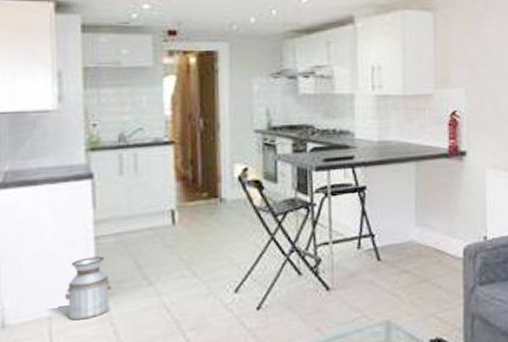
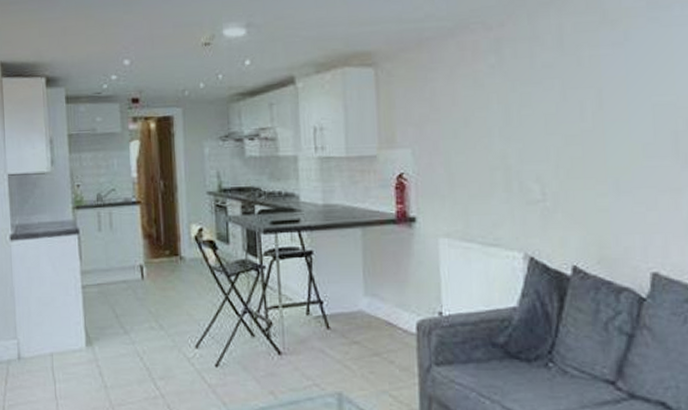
planter: present [65,256,113,321] -> none [62,304,97,359]

